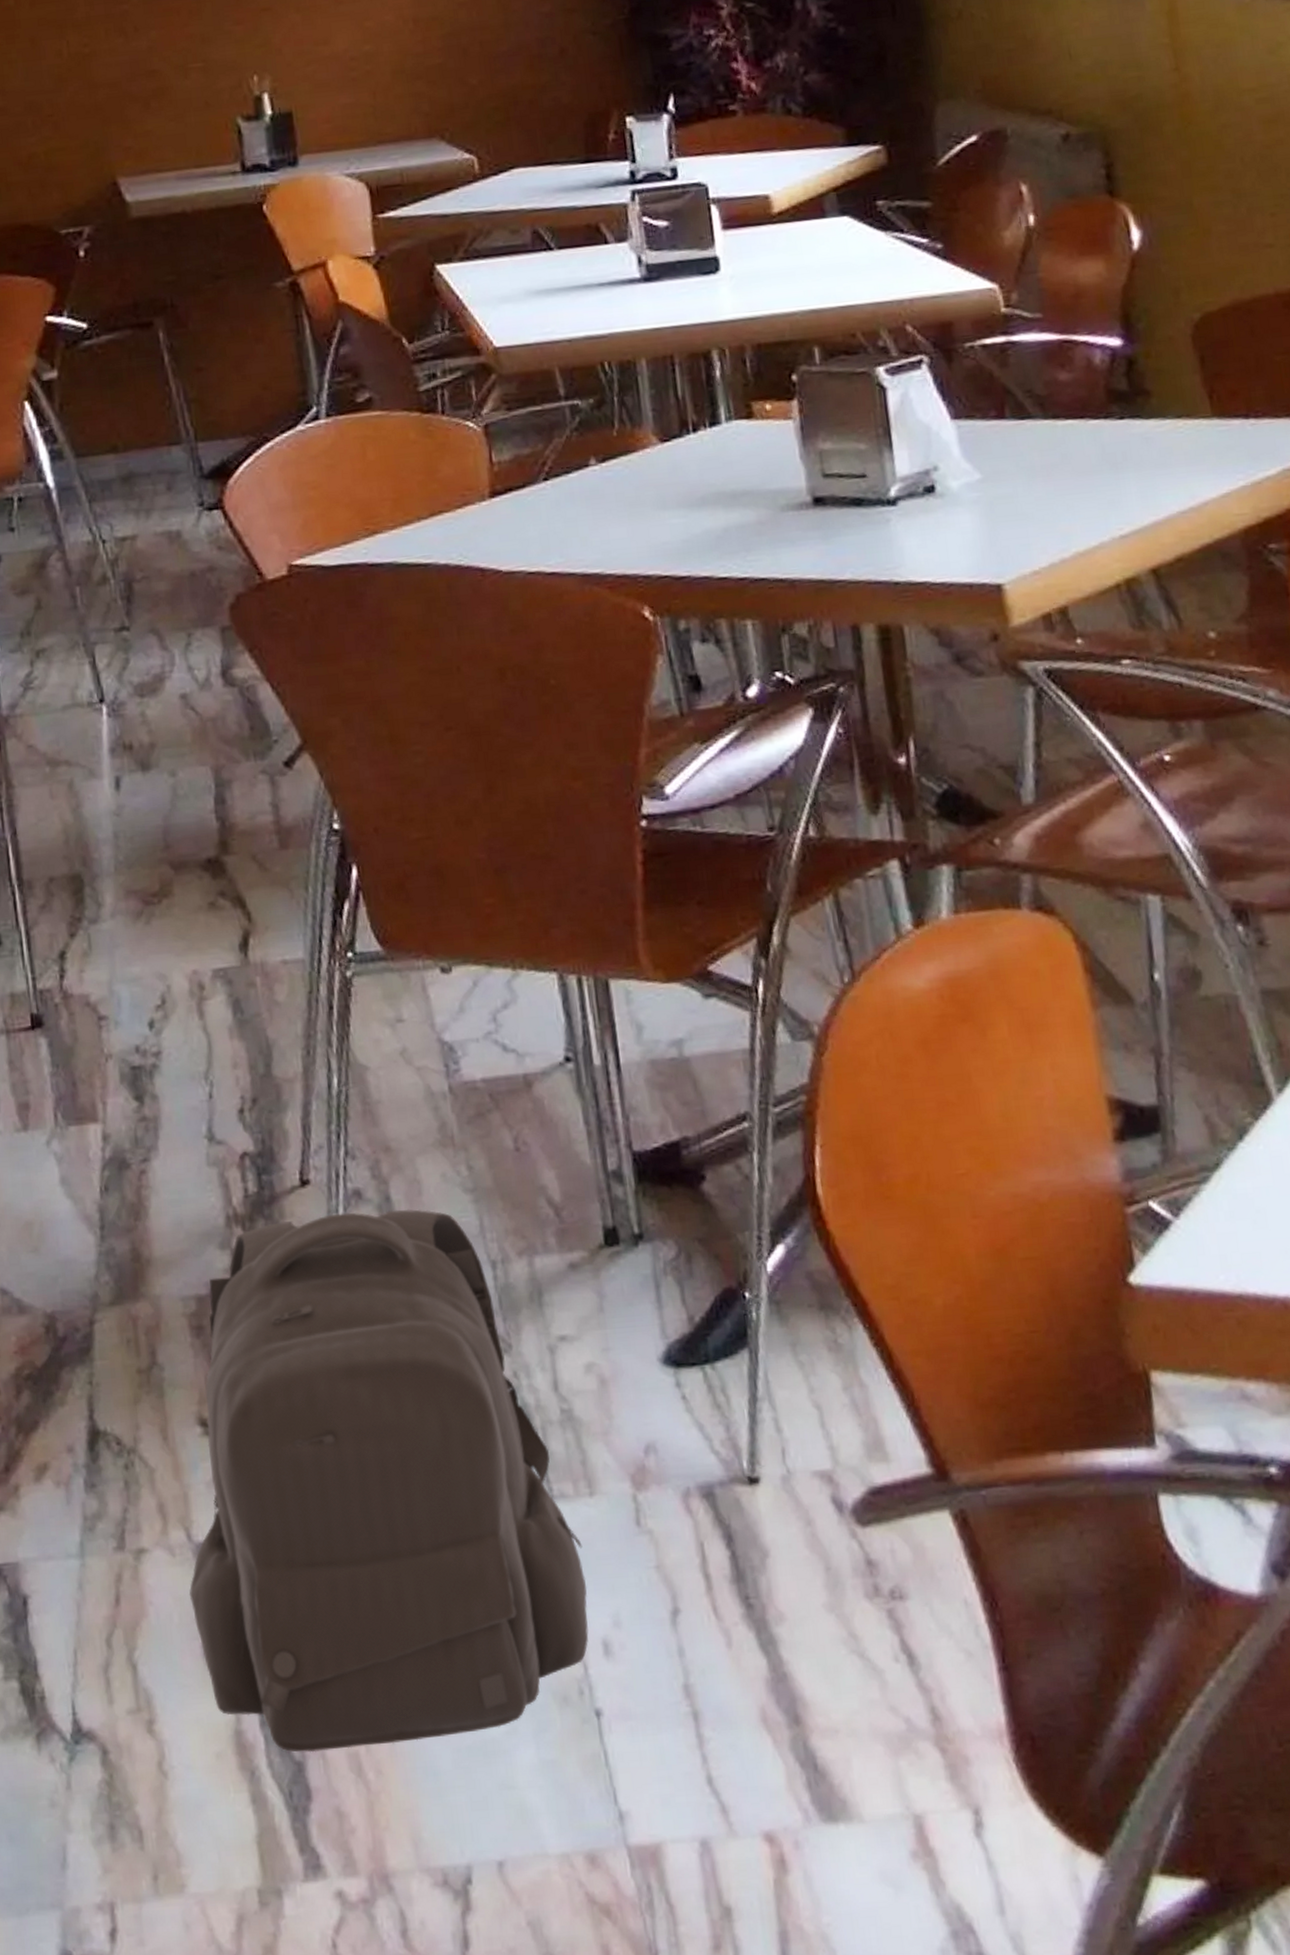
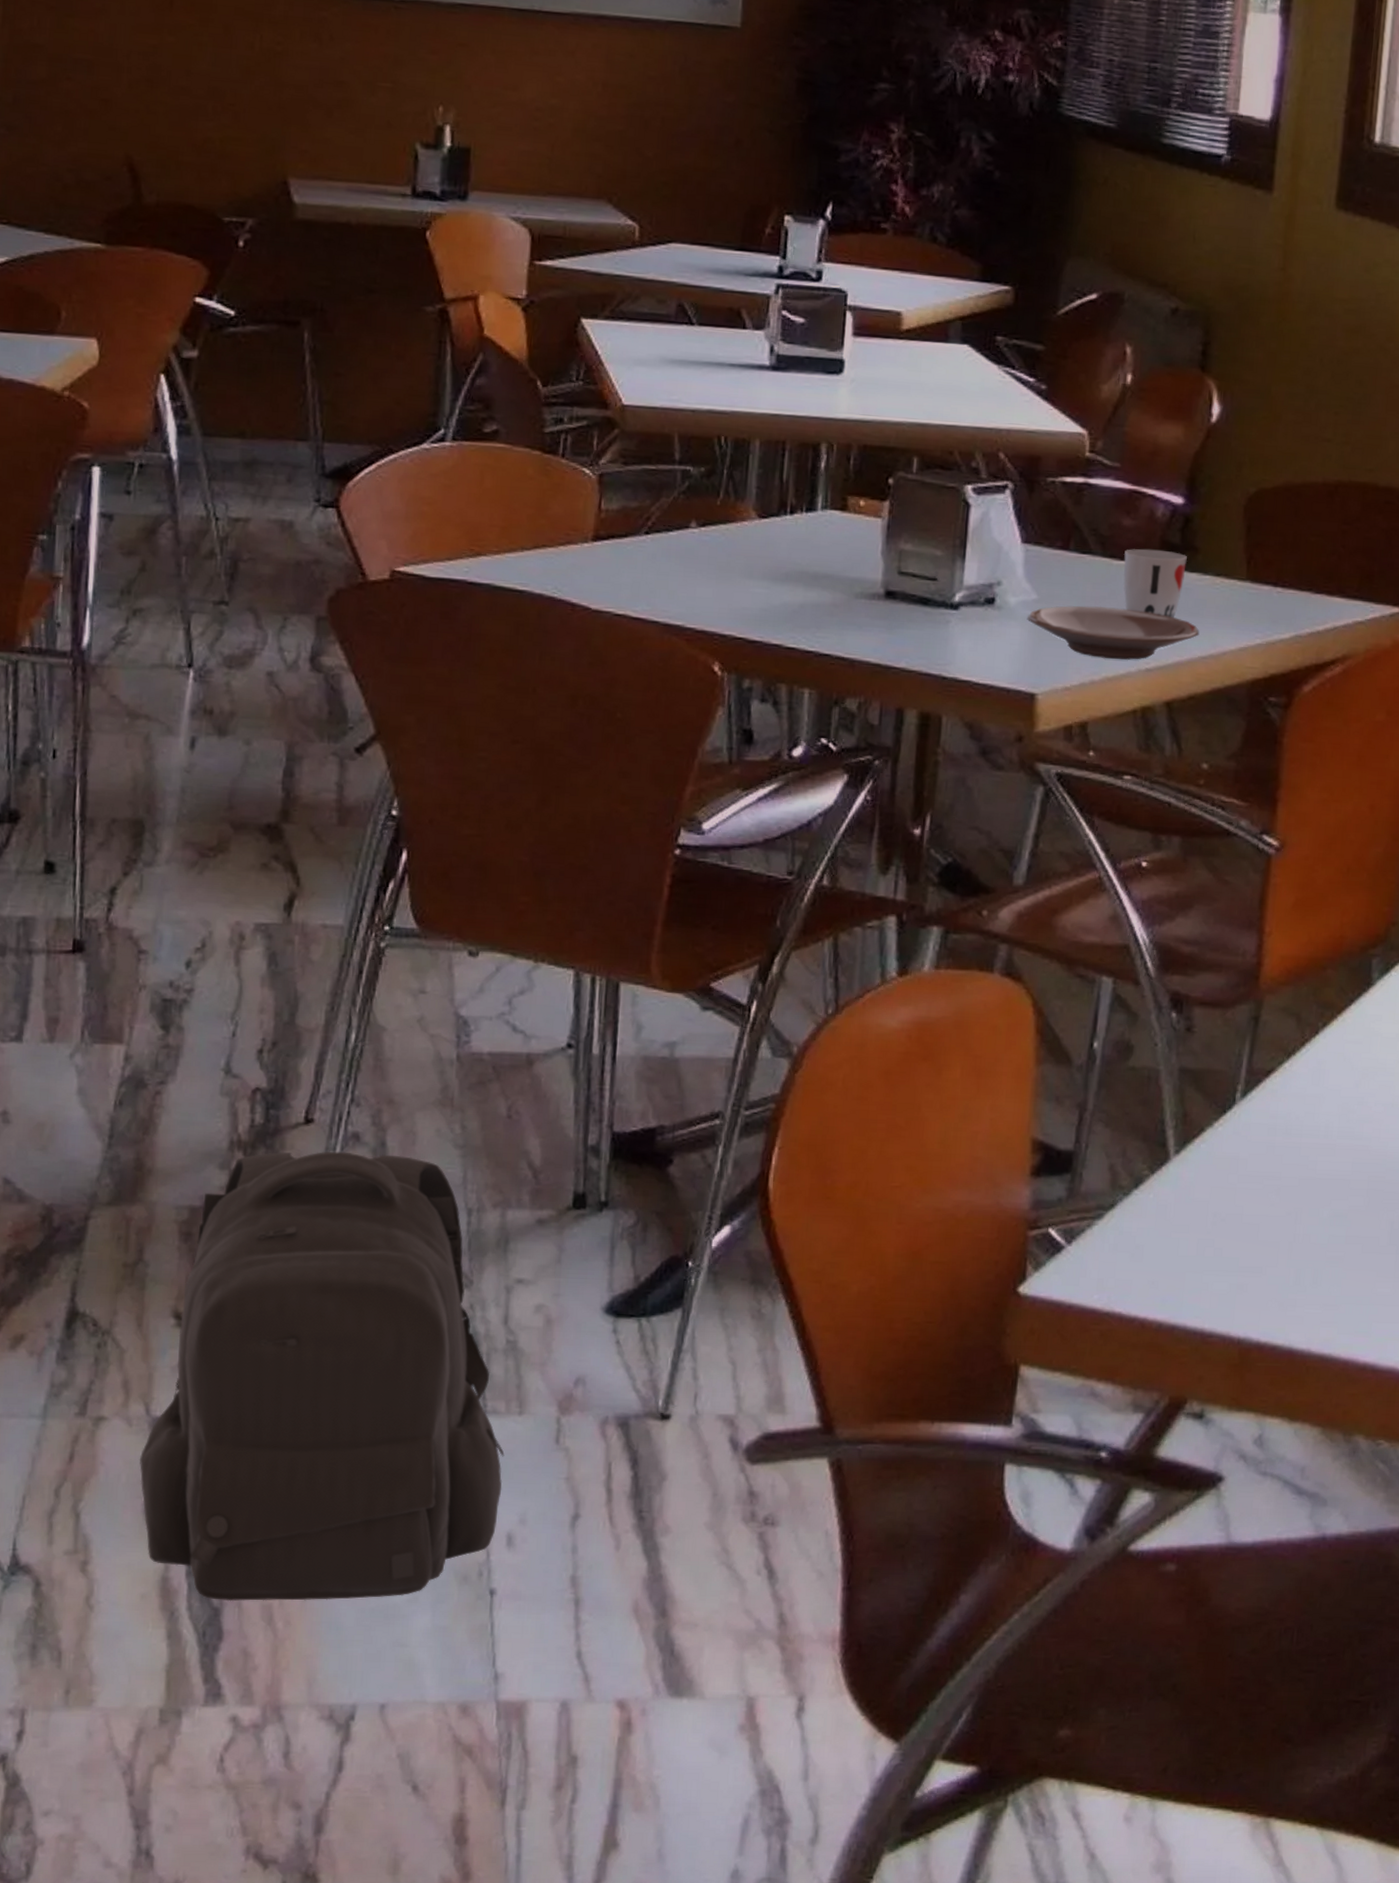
saucer: none [974,471,1173,532] -> present [1026,605,1200,660]
cup: none [1068,400,1143,474] -> present [1123,548,1187,617]

